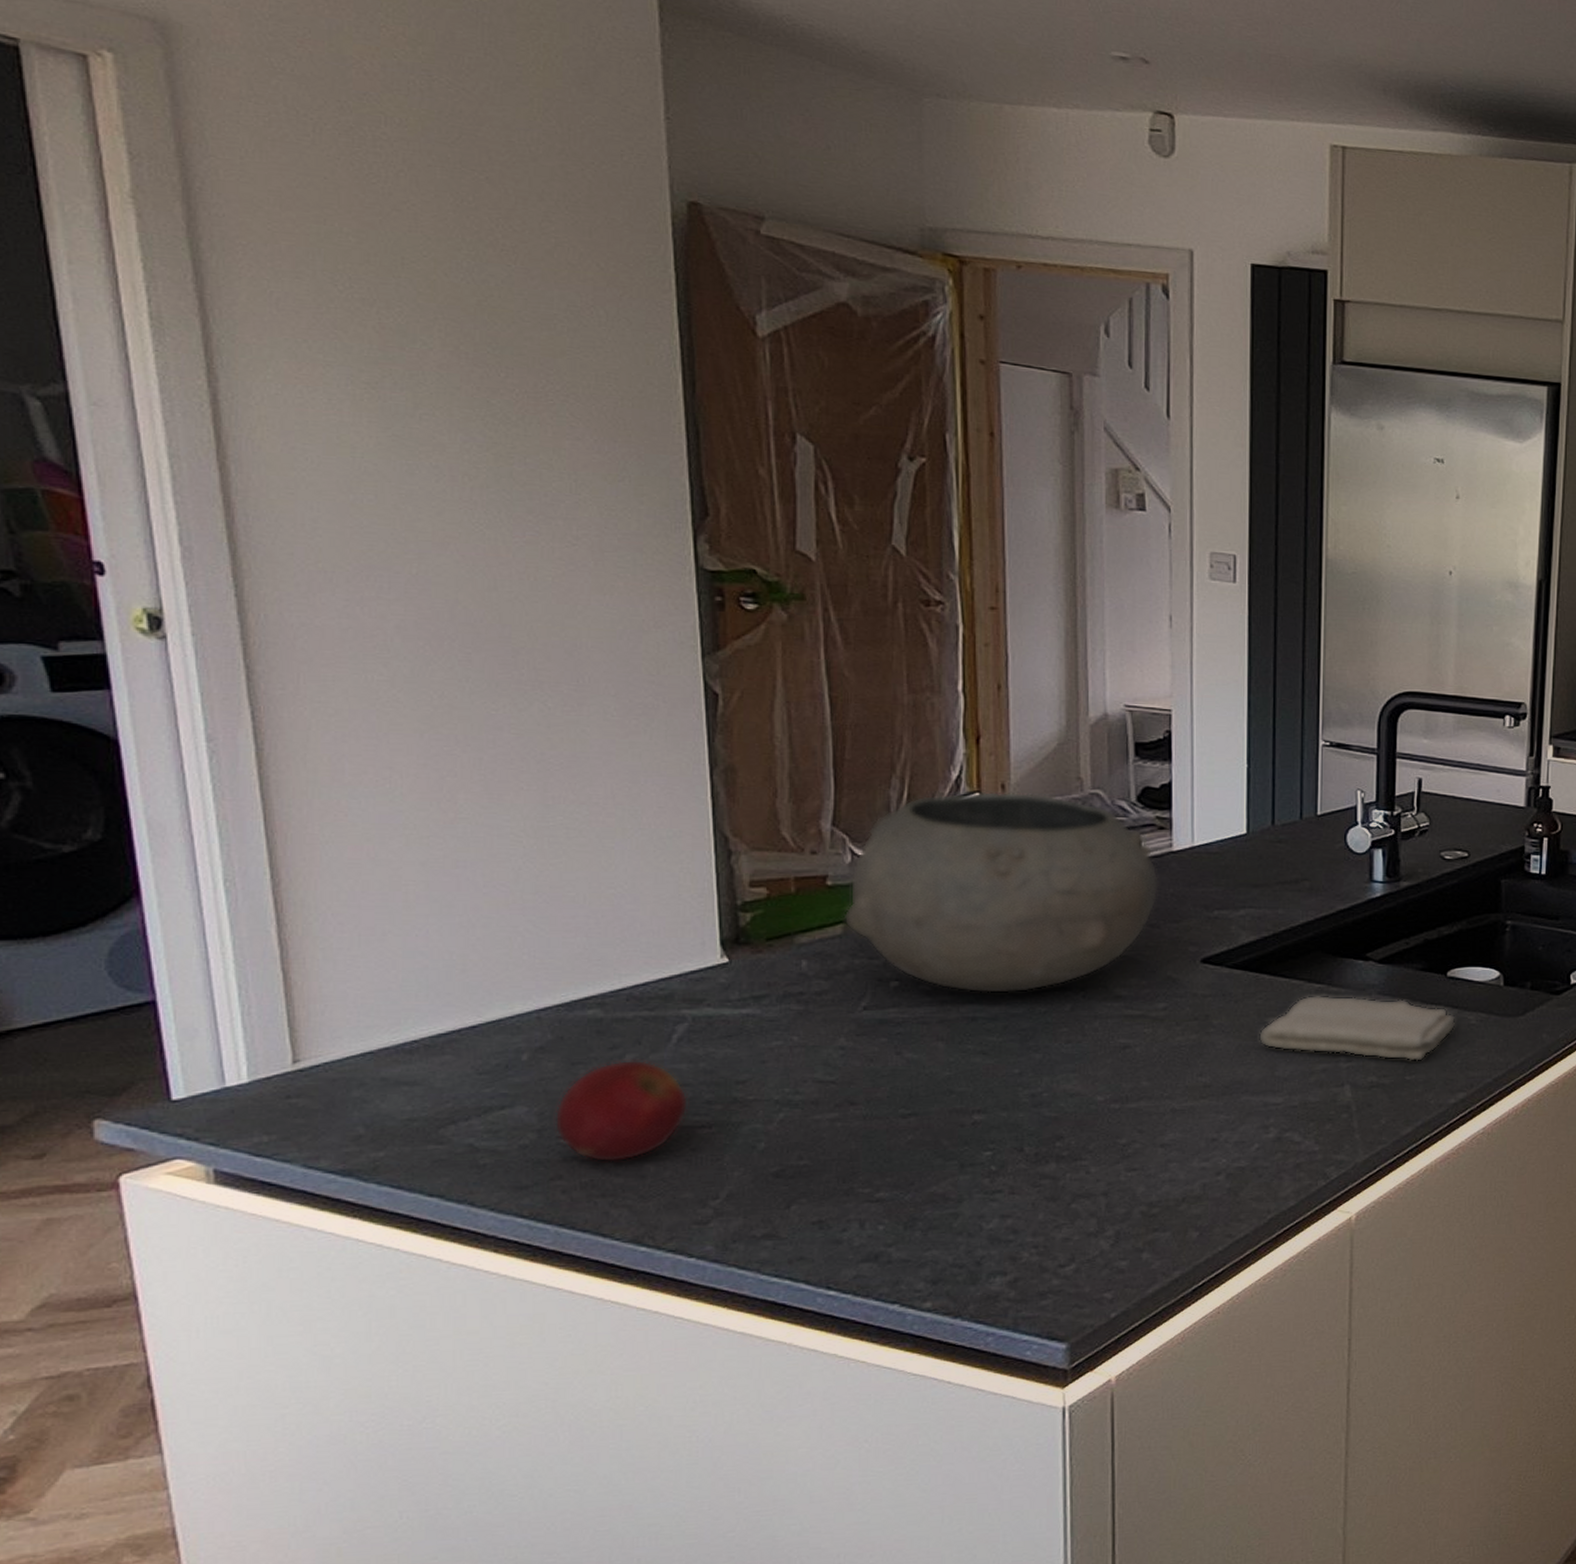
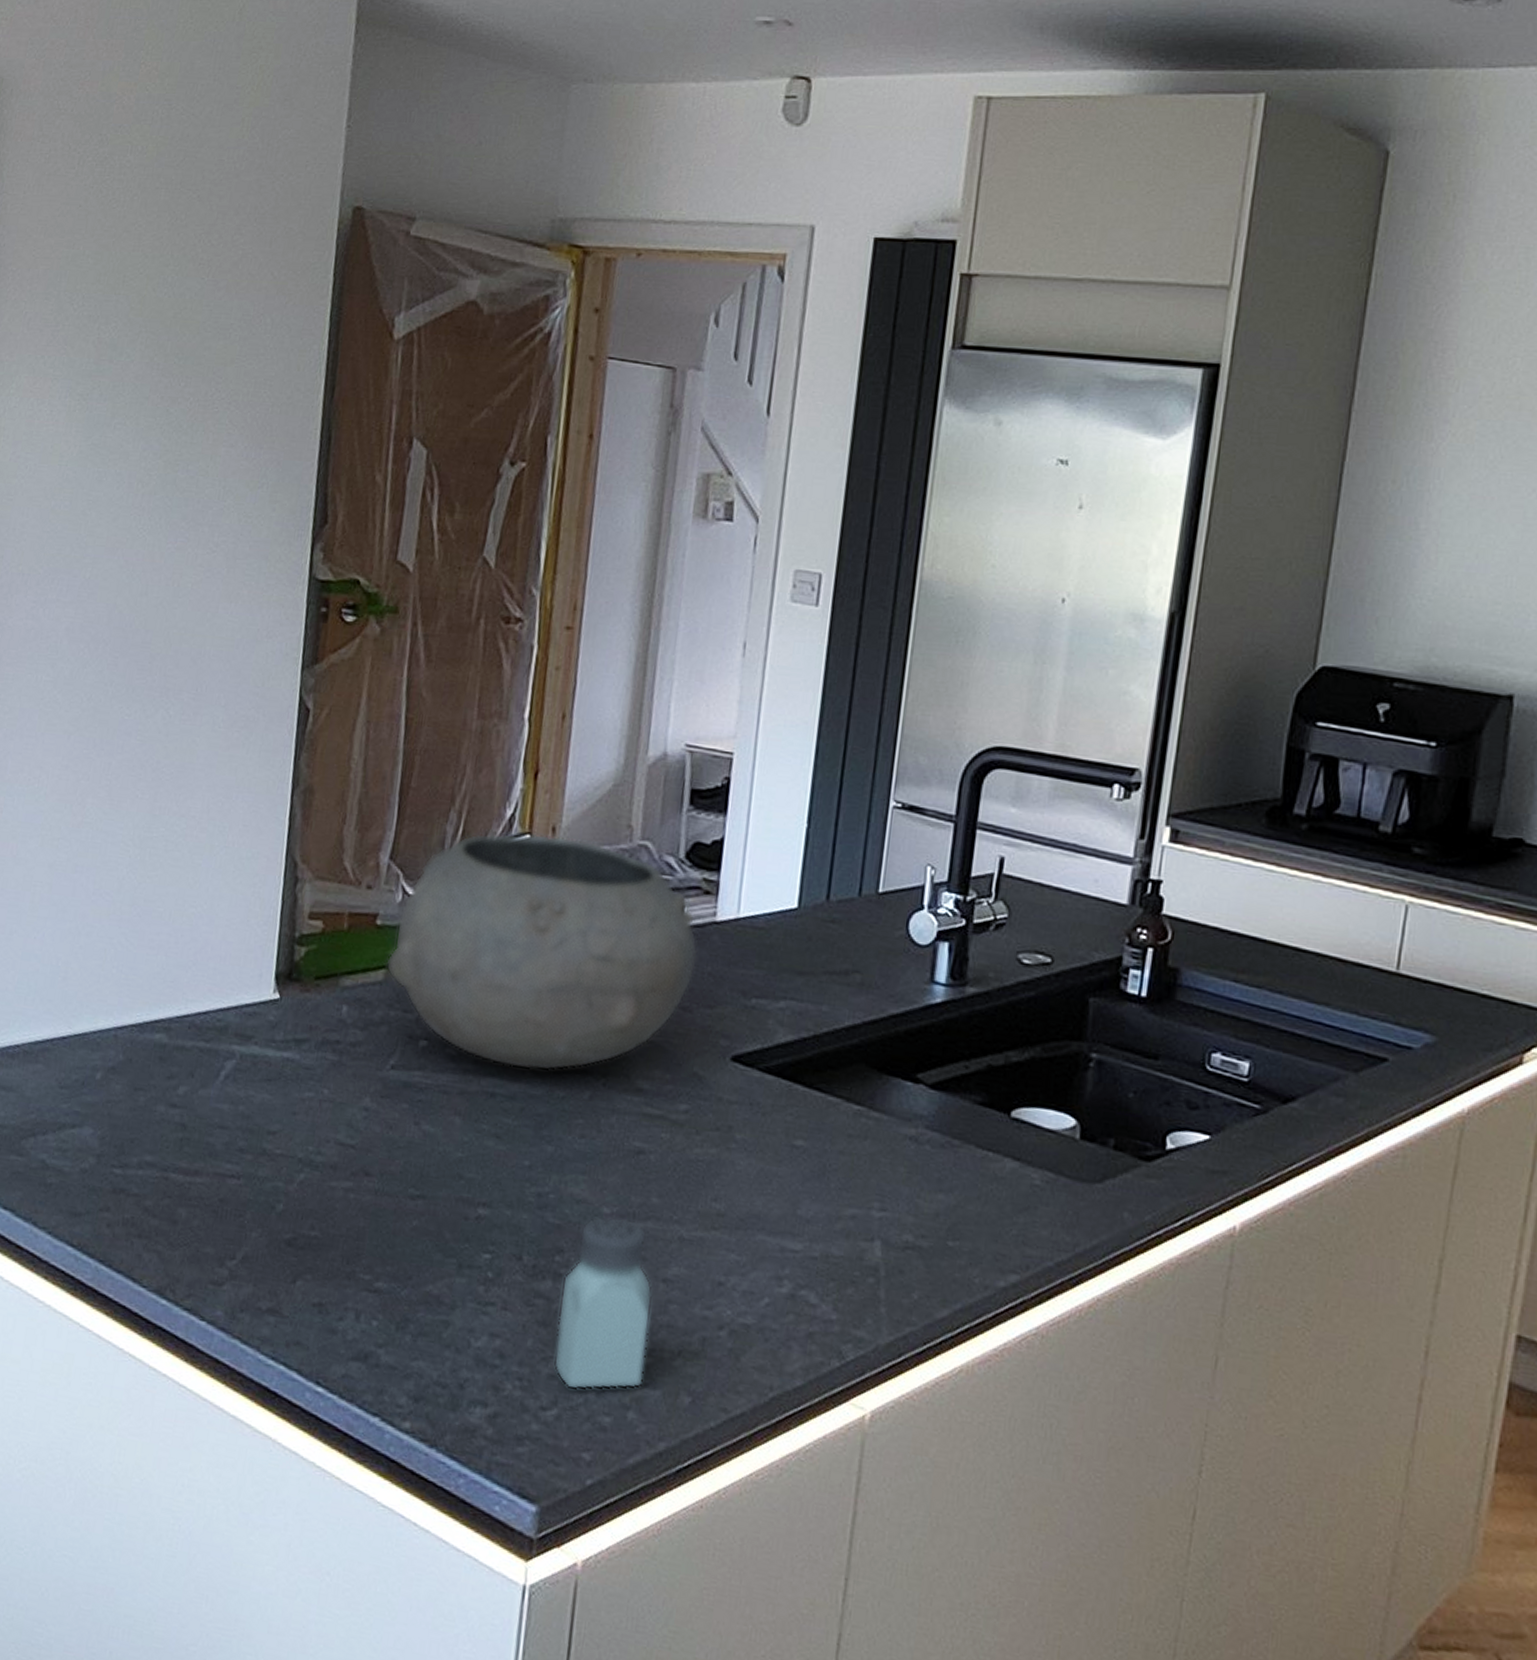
apple: present [554,1059,689,1163] -> none [111,1091,225,1203]
saltshaker: none [1065,1102,1153,1247] -> present [553,1215,653,1391]
washcloth: present [1258,995,1456,1061] -> none [782,1118,1017,1224]

